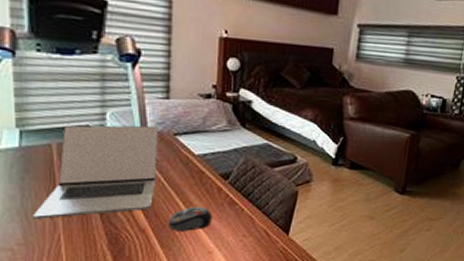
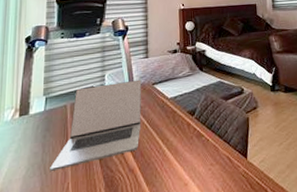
computer mouse: present [168,206,212,231] -> none [151,141,185,168]

